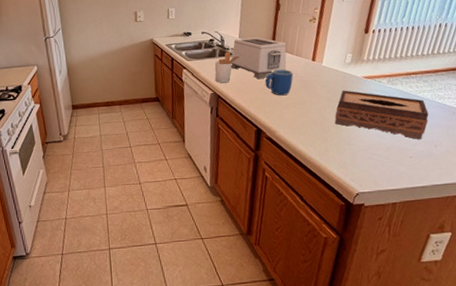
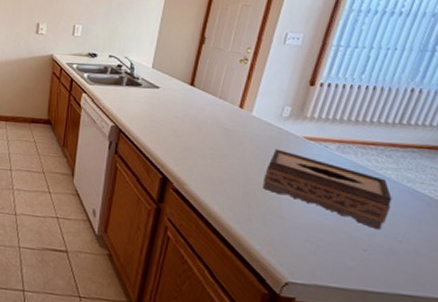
utensil holder: present [214,51,242,83] -> none [119,81,153,117]
toaster: present [230,37,287,79] -> none [138,68,209,119]
mug: present [265,69,294,96] -> none [178,110,215,143]

